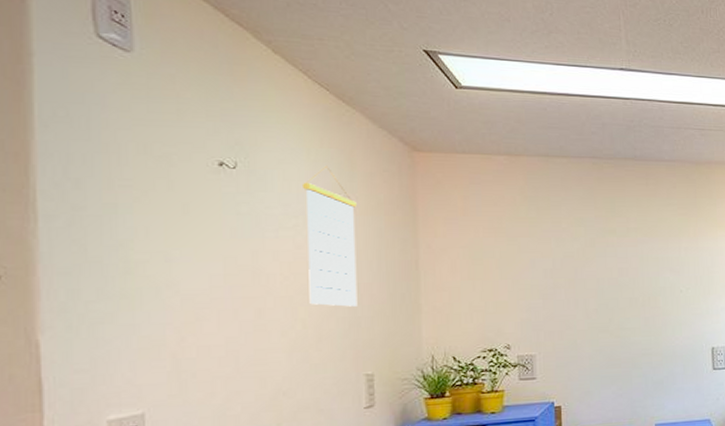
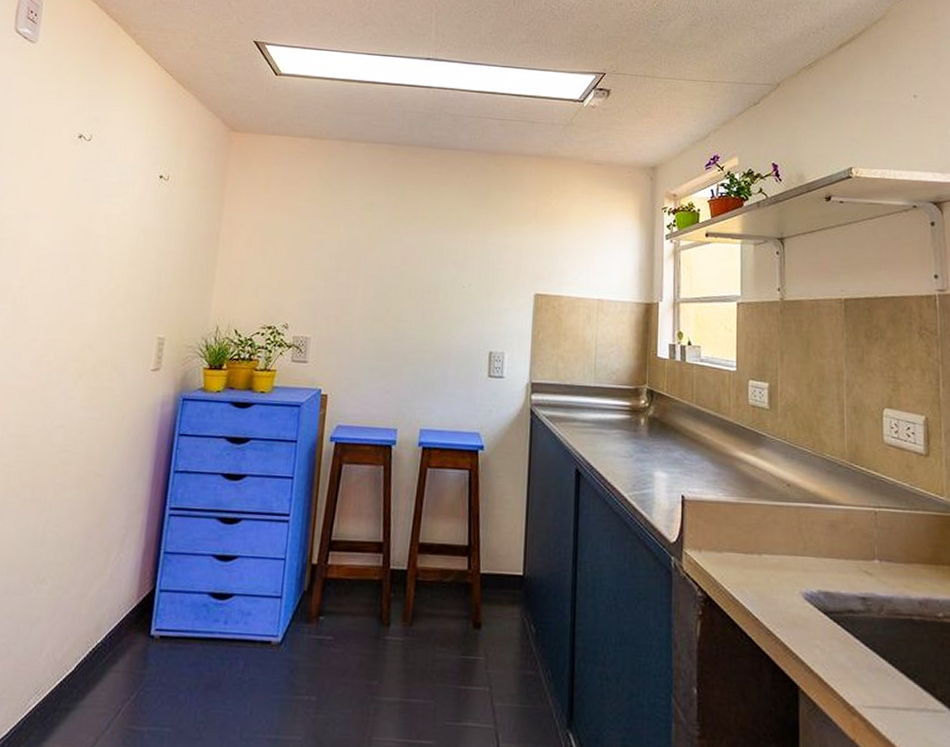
calendar: present [301,165,358,307] -> none [124,141,177,272]

